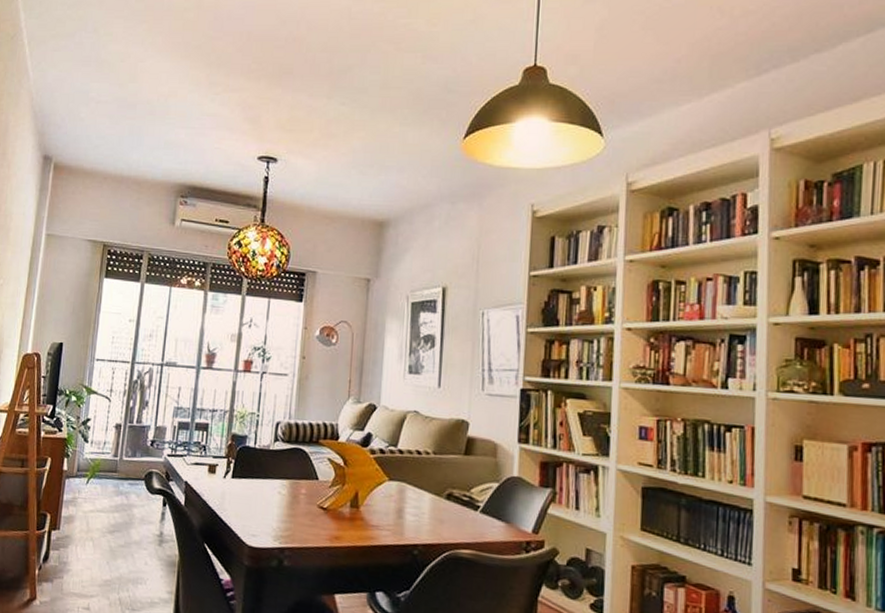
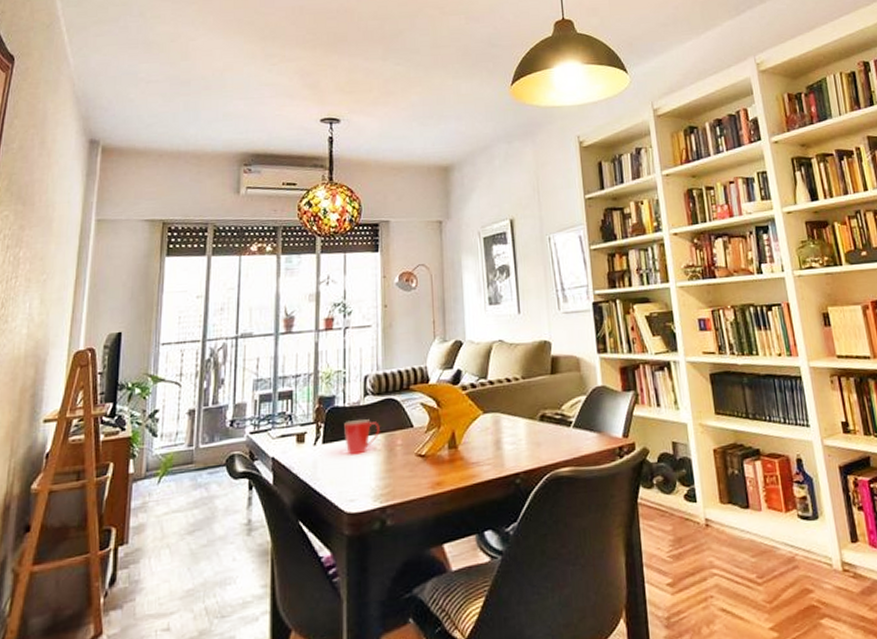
mug: none [252,462,286,495] -> present [344,419,380,455]

